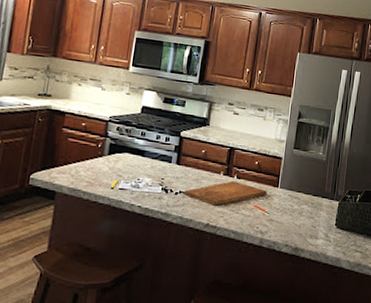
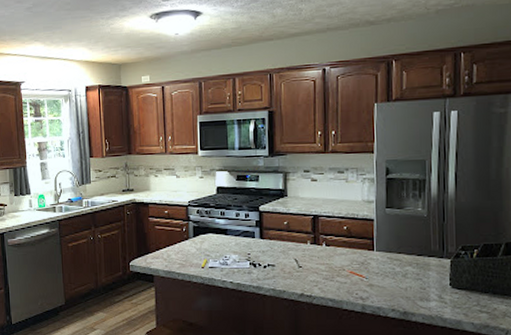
cutting board: present [184,181,268,206] -> none [273,249,362,275]

